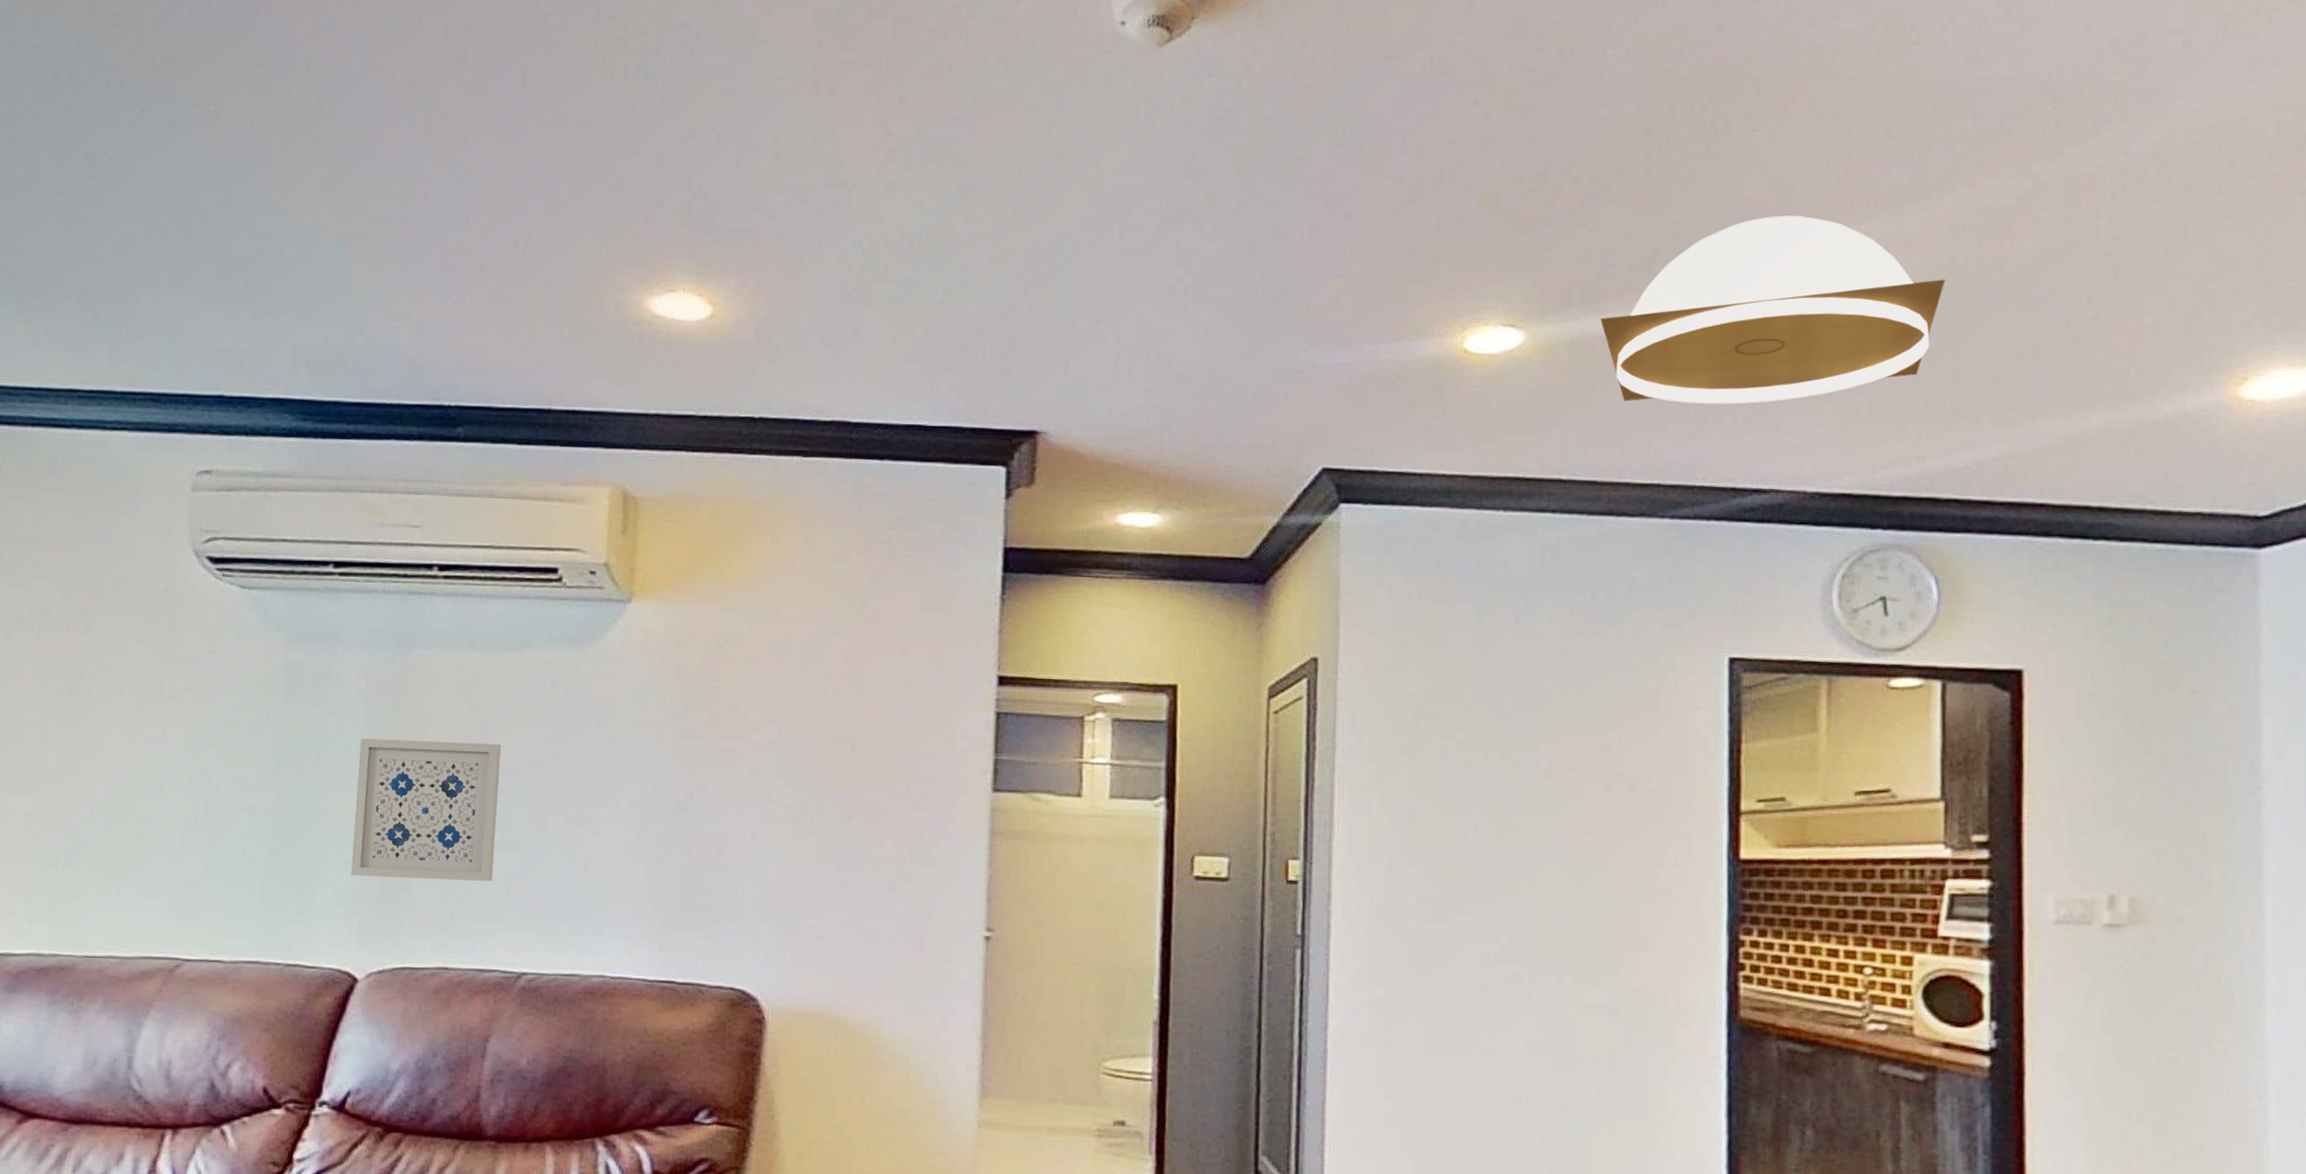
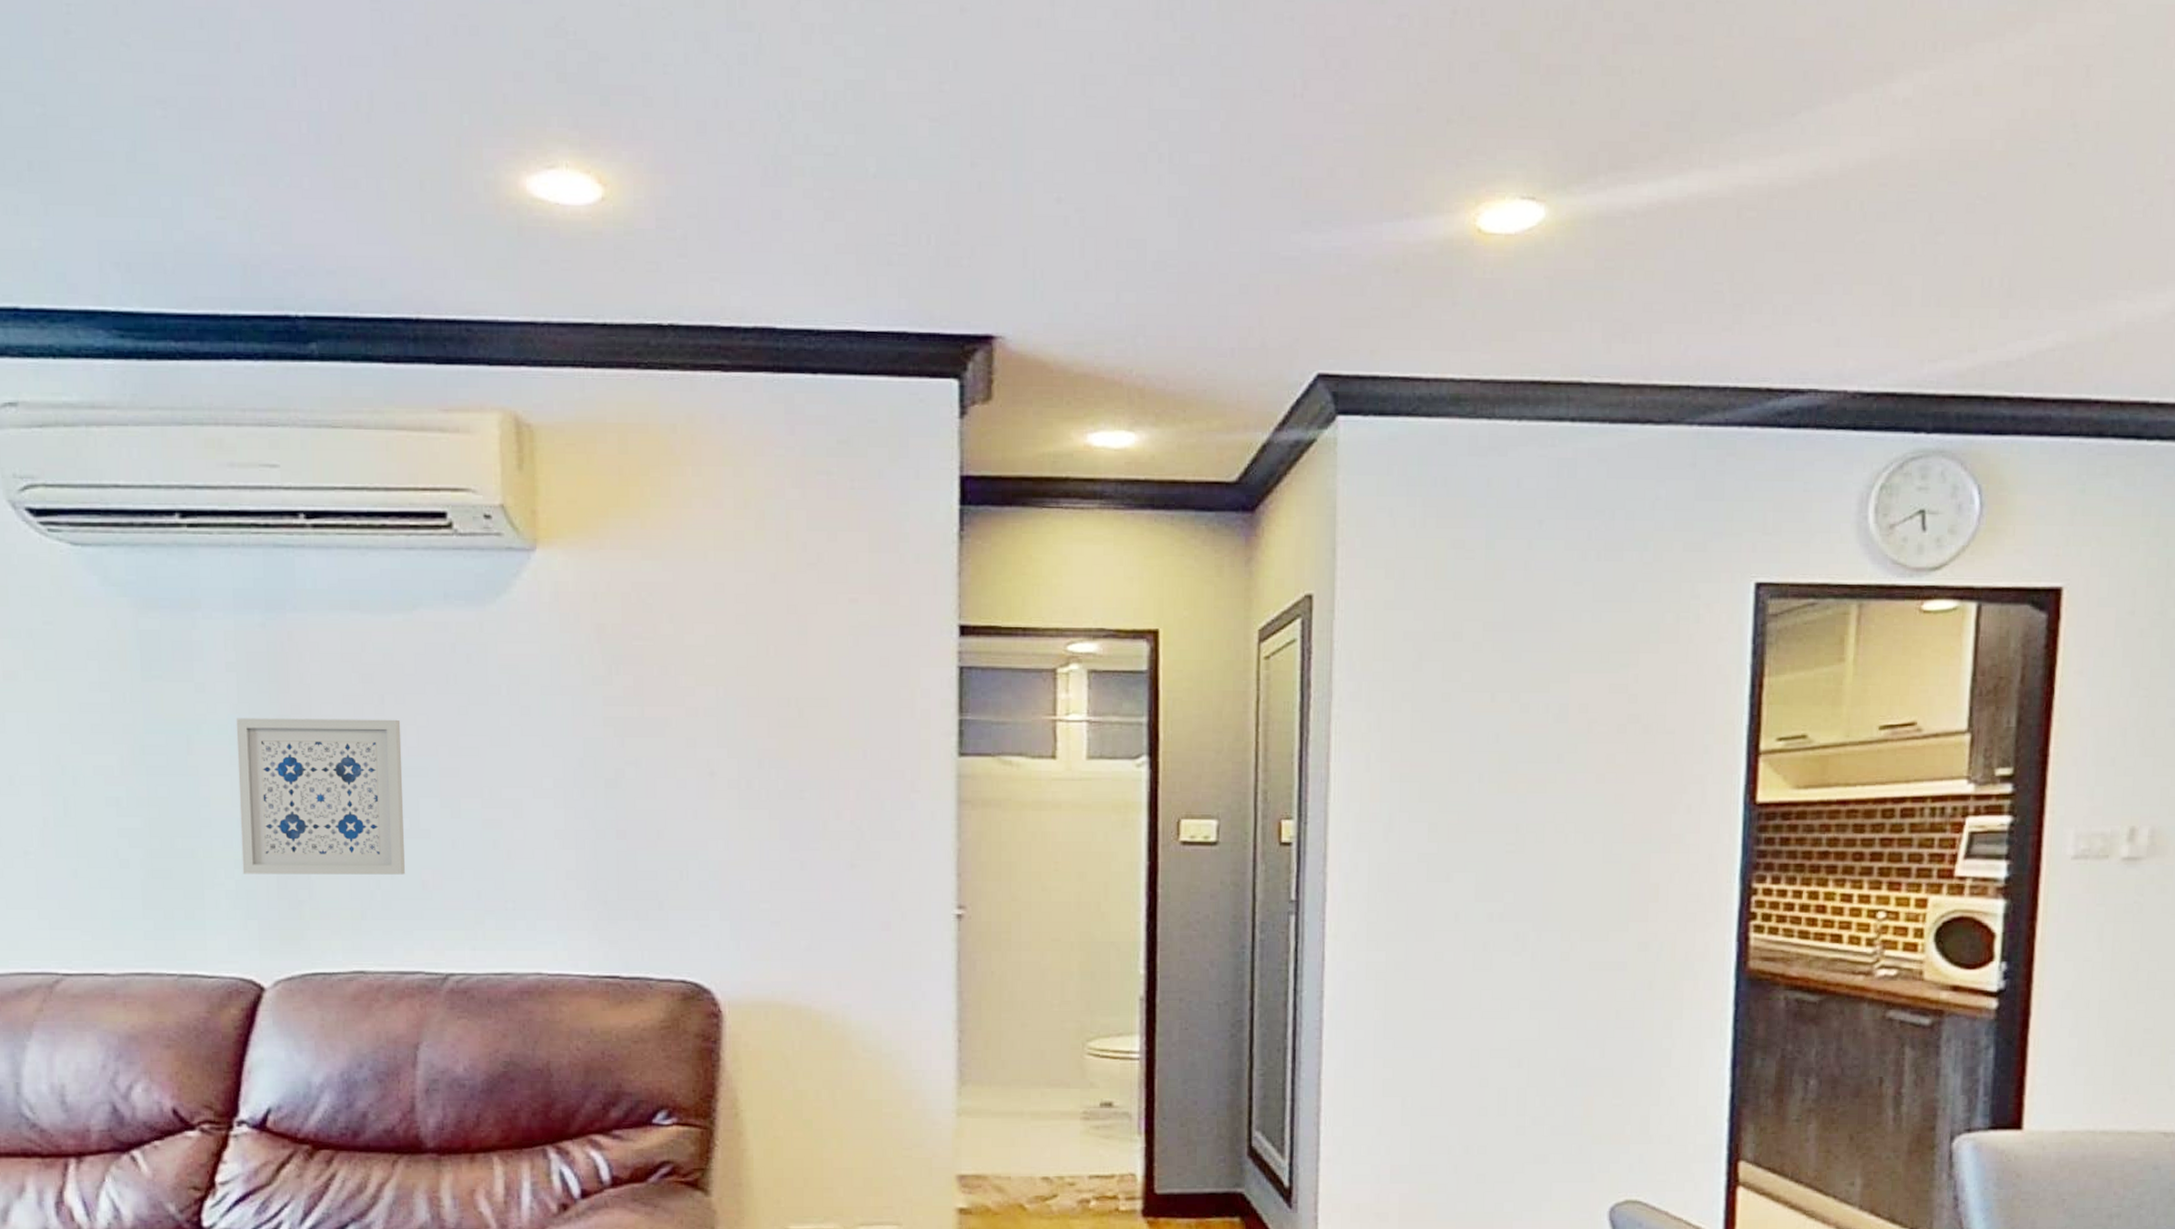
pendant lamp: present [1601,215,1945,404] -> none [1631,59,2013,290]

